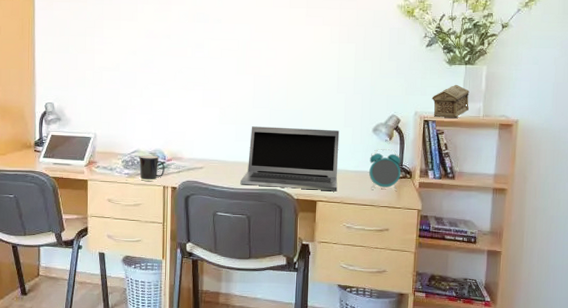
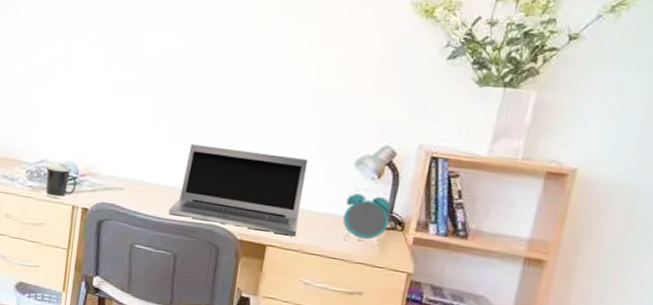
decorative box: present [432,84,470,118] -> none [446,112,506,158]

